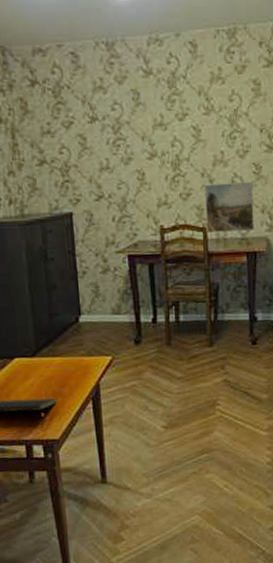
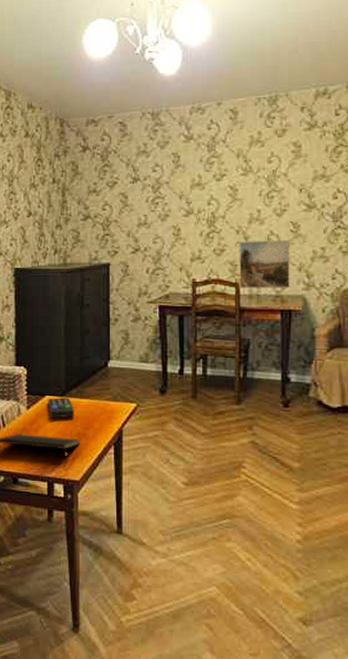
remote control: none [17,358,49,381] -> present [48,397,75,419]

